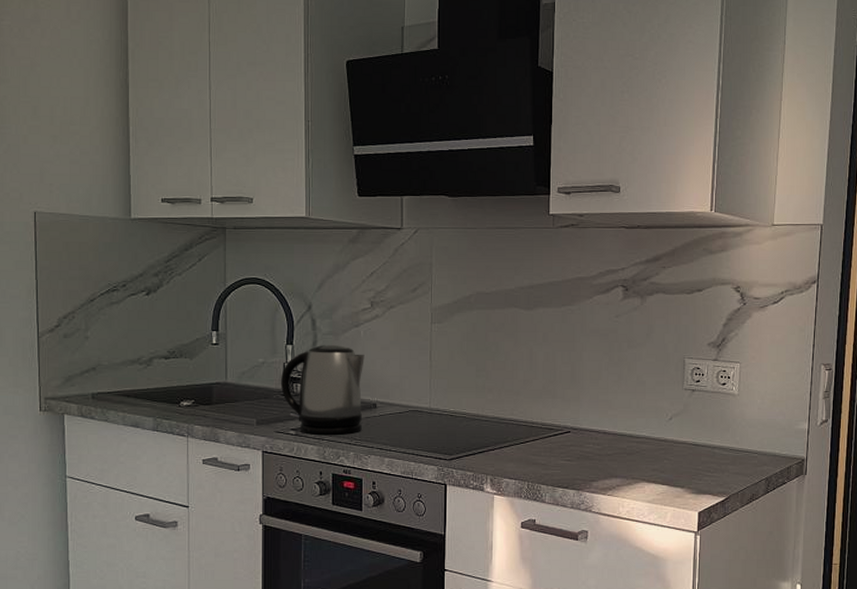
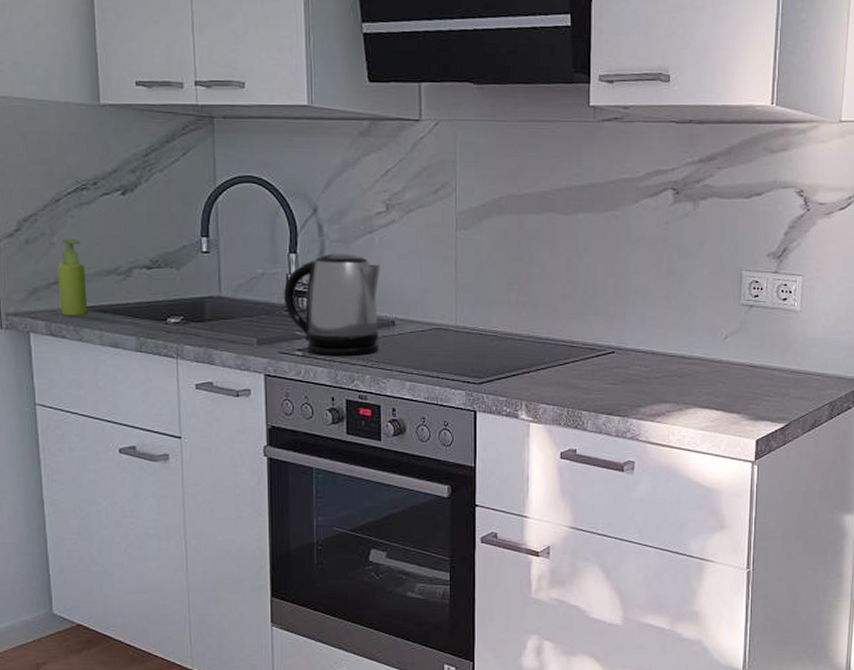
soap dispenser: none [89,334,114,400] -> present [57,239,88,316]

